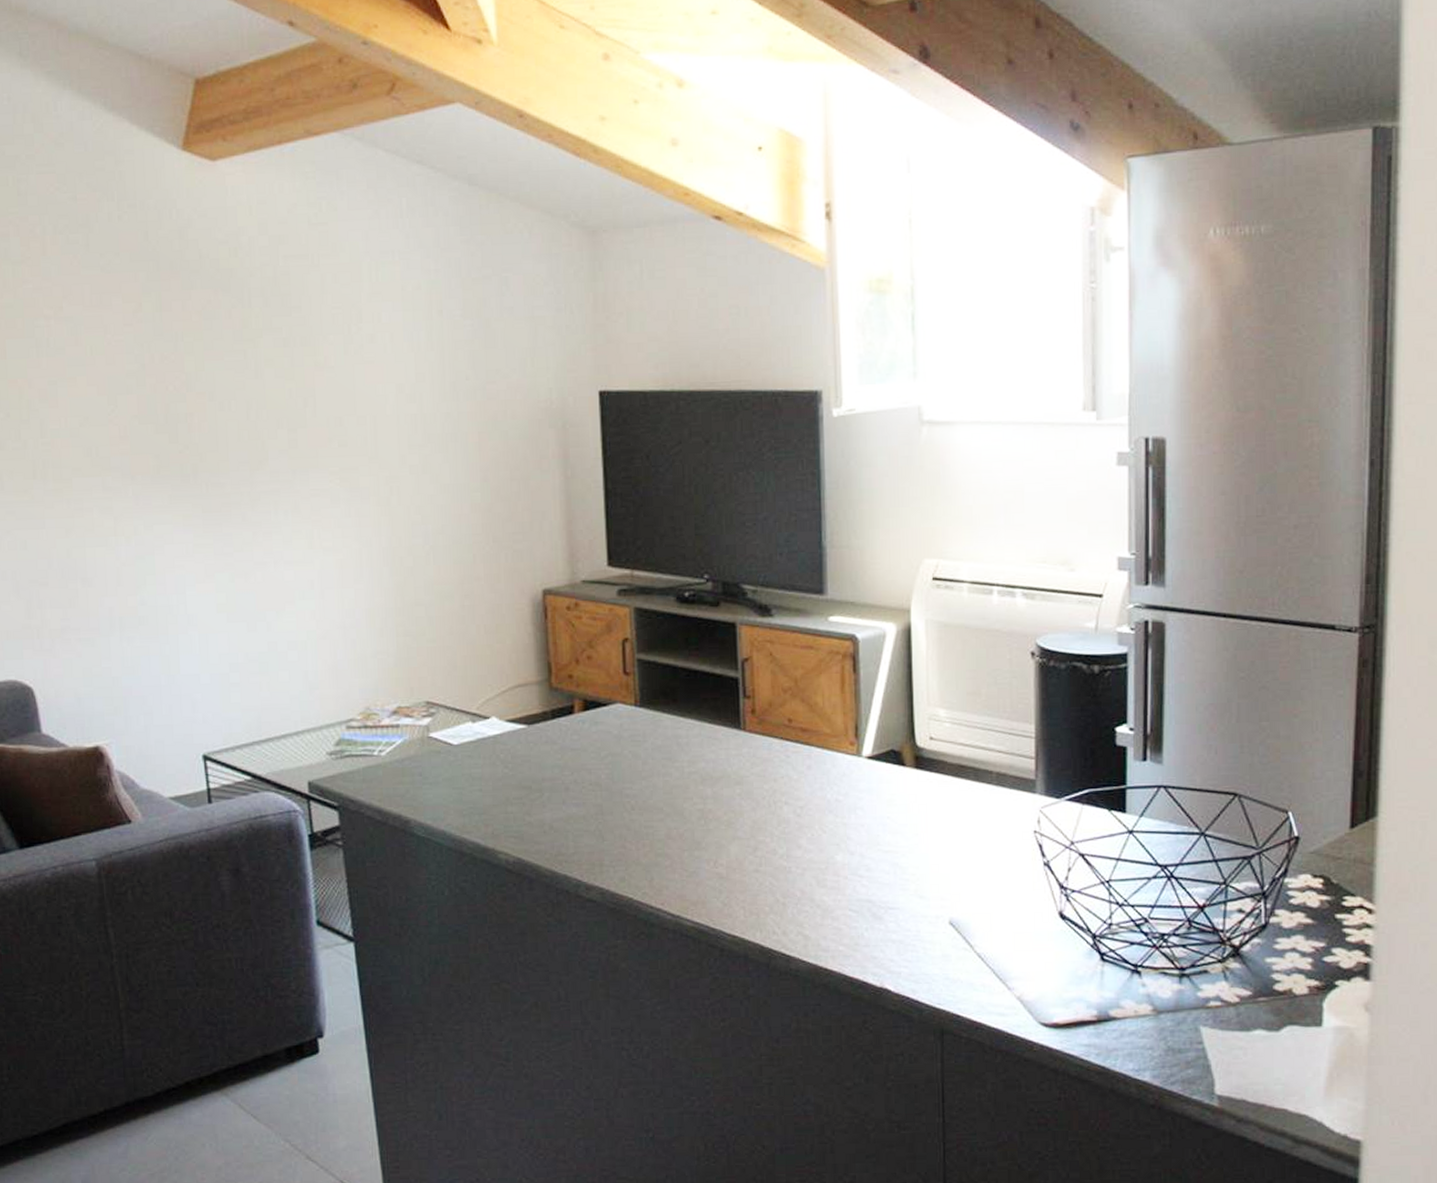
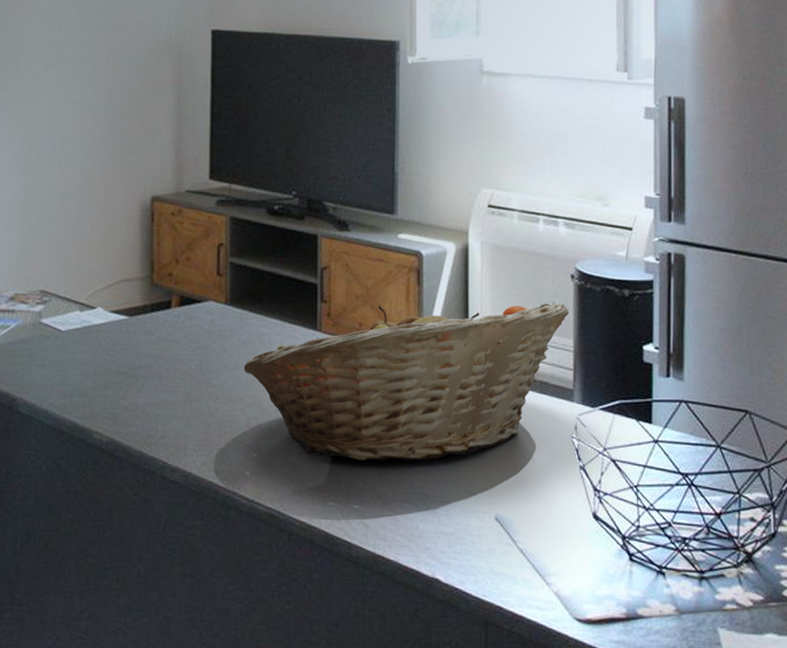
fruit basket: none [660,683,1030,868] -> present [243,302,569,461]

